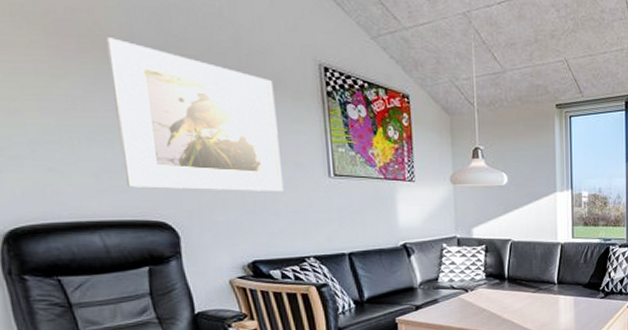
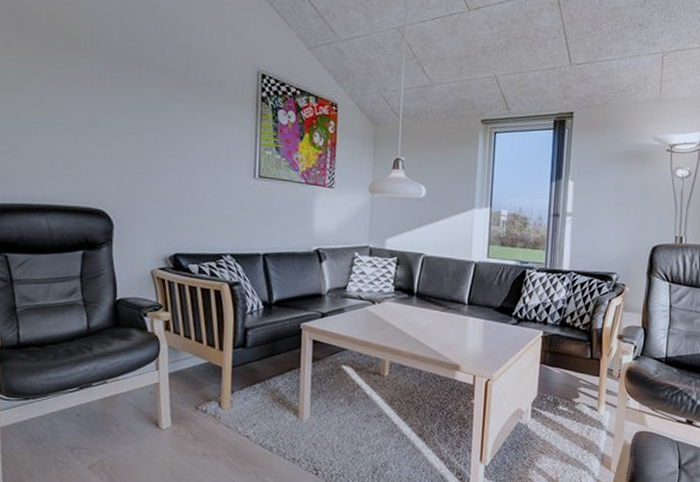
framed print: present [105,37,285,192] -> none [75,41,215,190]

